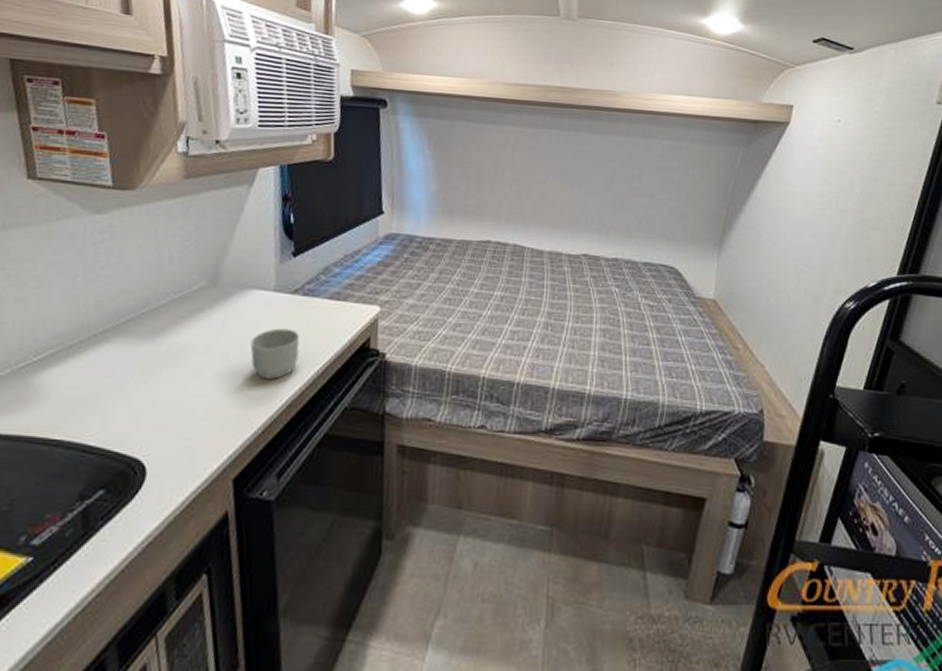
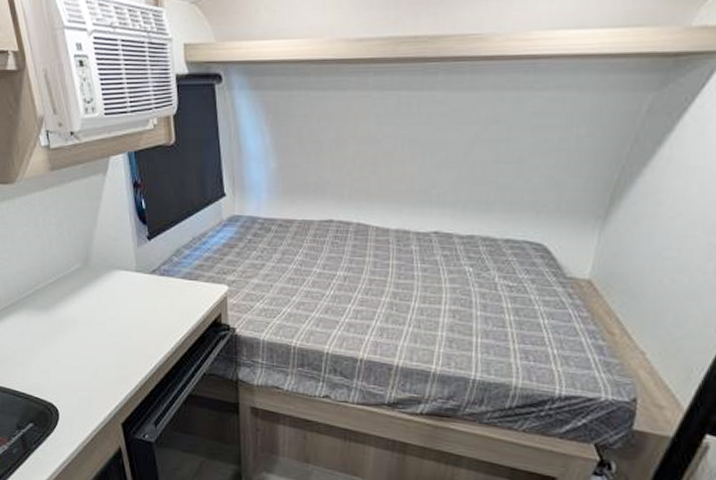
mug: present [250,328,300,379] -> none [122,304,161,347]

